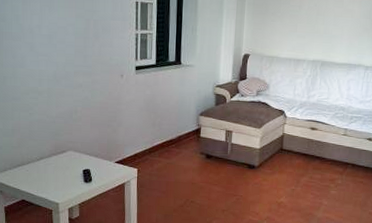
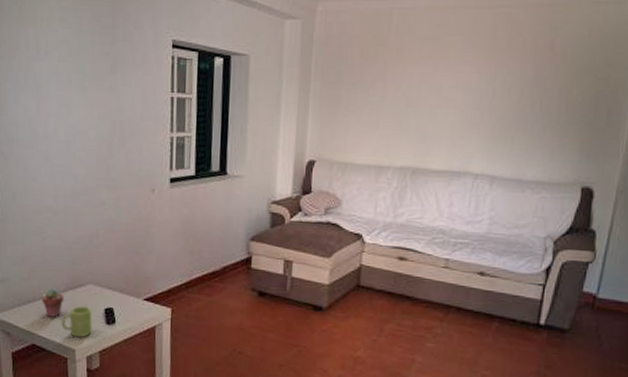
potted succulent: none [29,154,49,178] -> present [42,288,65,317]
mug: none [46,168,73,194] -> present [61,305,93,338]

